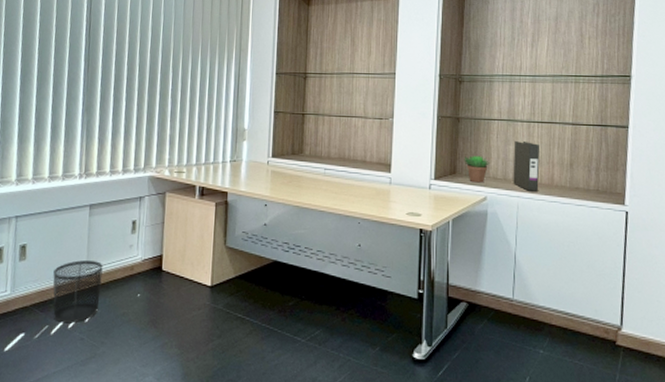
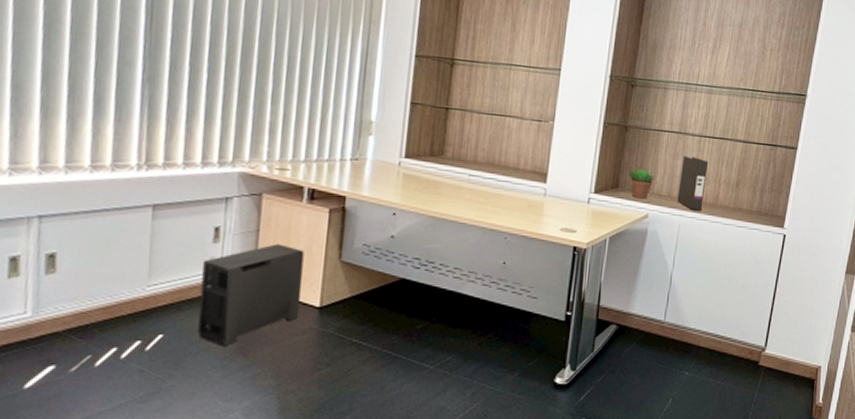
waste bin: present [53,260,103,323] -> none [97,275,172,352]
computer tower: none [121,233,198,319] -> present [197,244,304,346]

